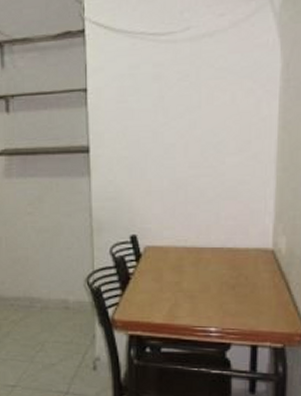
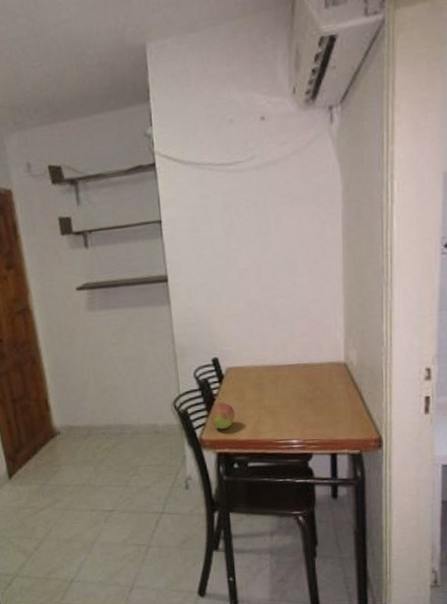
fruit: none [124,282,151,311] -> present [210,402,236,430]

